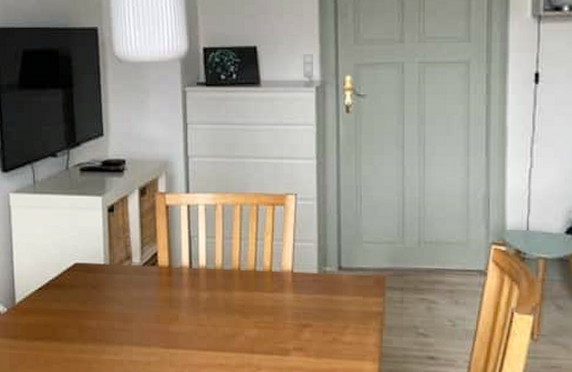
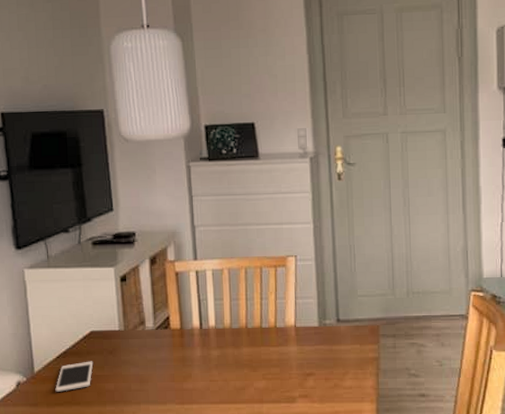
cell phone: none [36,295,76,326] -> present [55,361,93,392]

